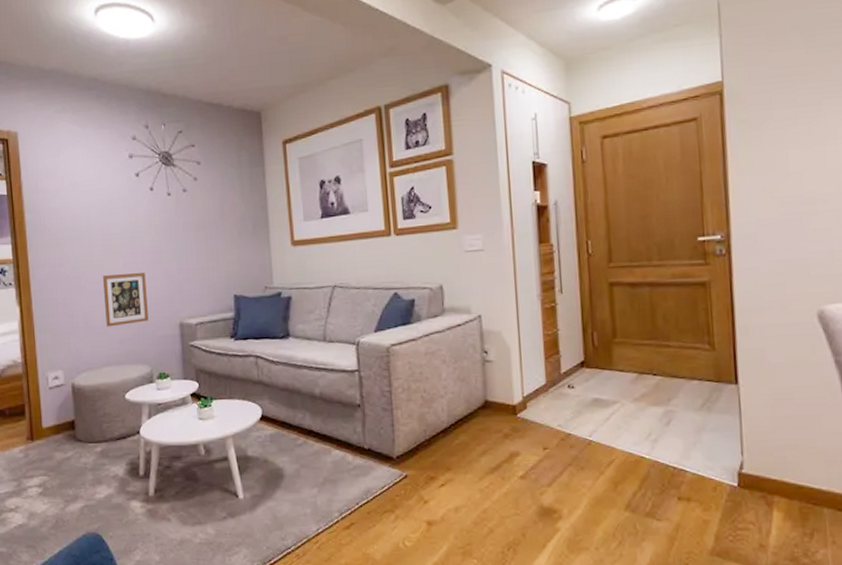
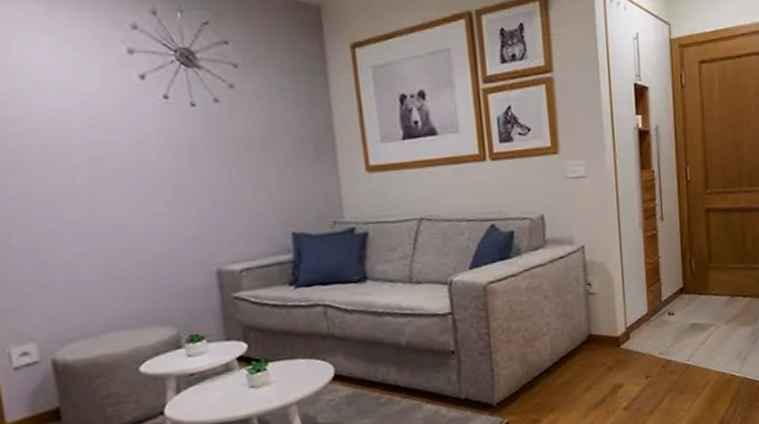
picture frame: present [103,273,149,327] -> none [95,207,170,281]

